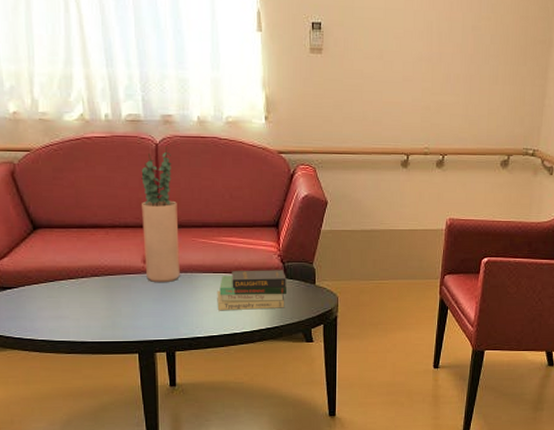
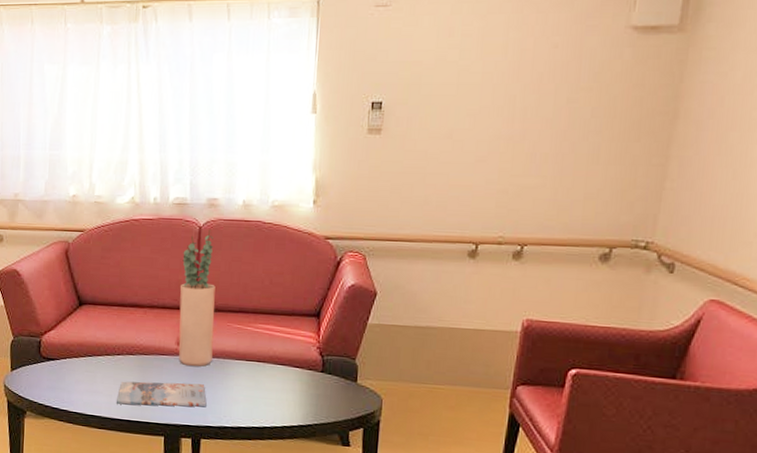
magazine: none [85,299,178,327] -> present [117,381,207,408]
books: present [217,270,286,311] -> none [247,360,325,406]

